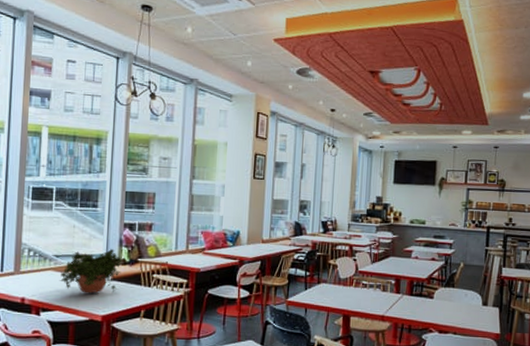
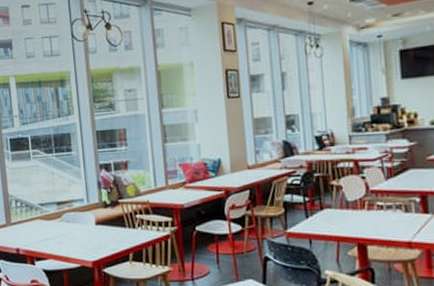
potted plant: present [59,248,123,294] -> none [47,191,104,240]

